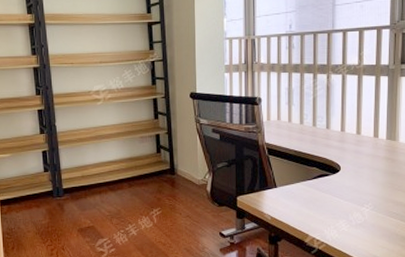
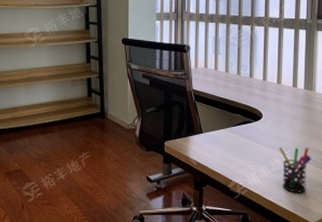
pen holder: none [359,200,394,248] -> present [279,147,311,193]

